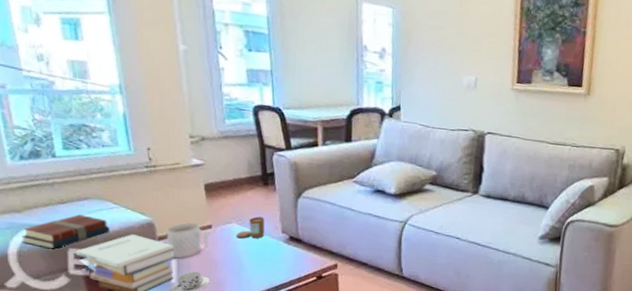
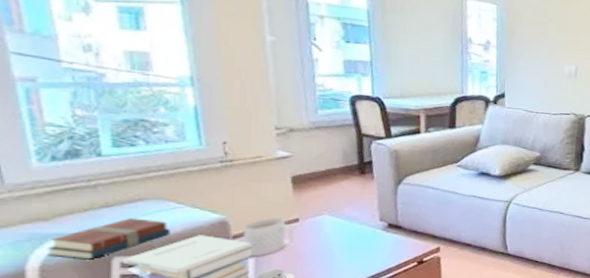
candle: present [236,216,265,239] -> none [327,206,361,230]

